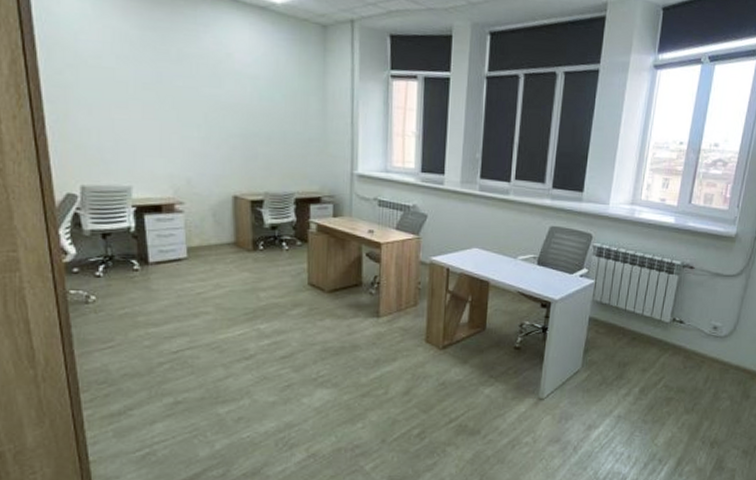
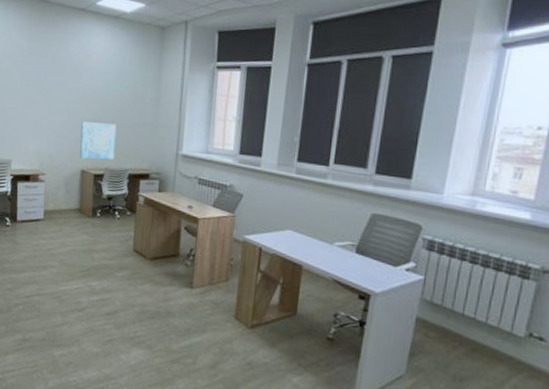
wall art: none [228,137,276,183] -> present [79,121,117,160]

